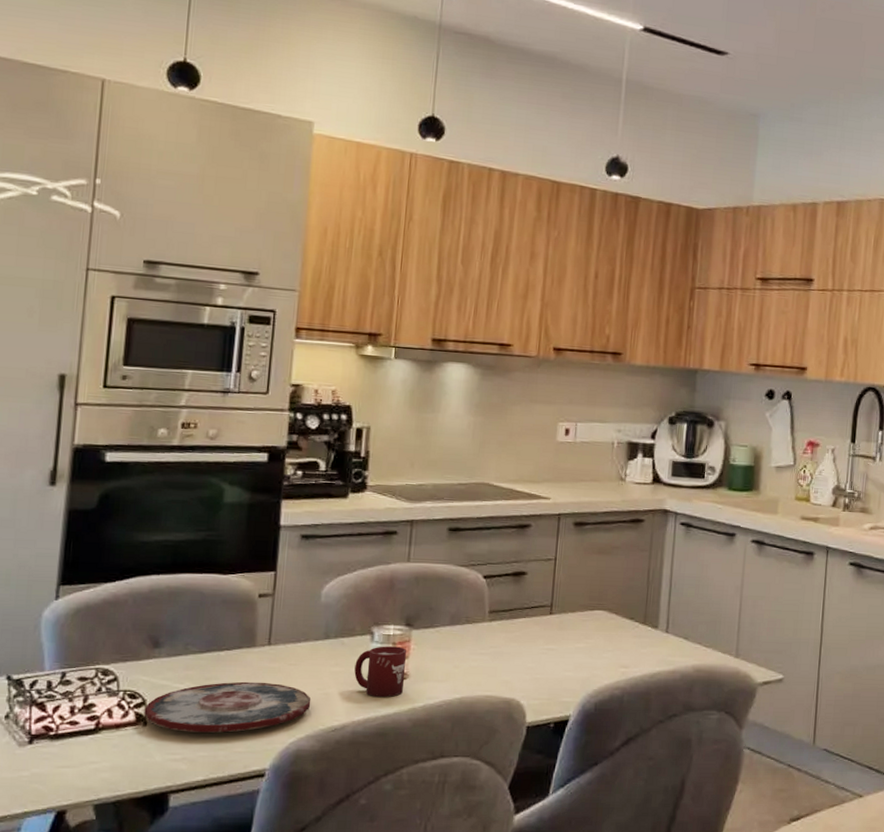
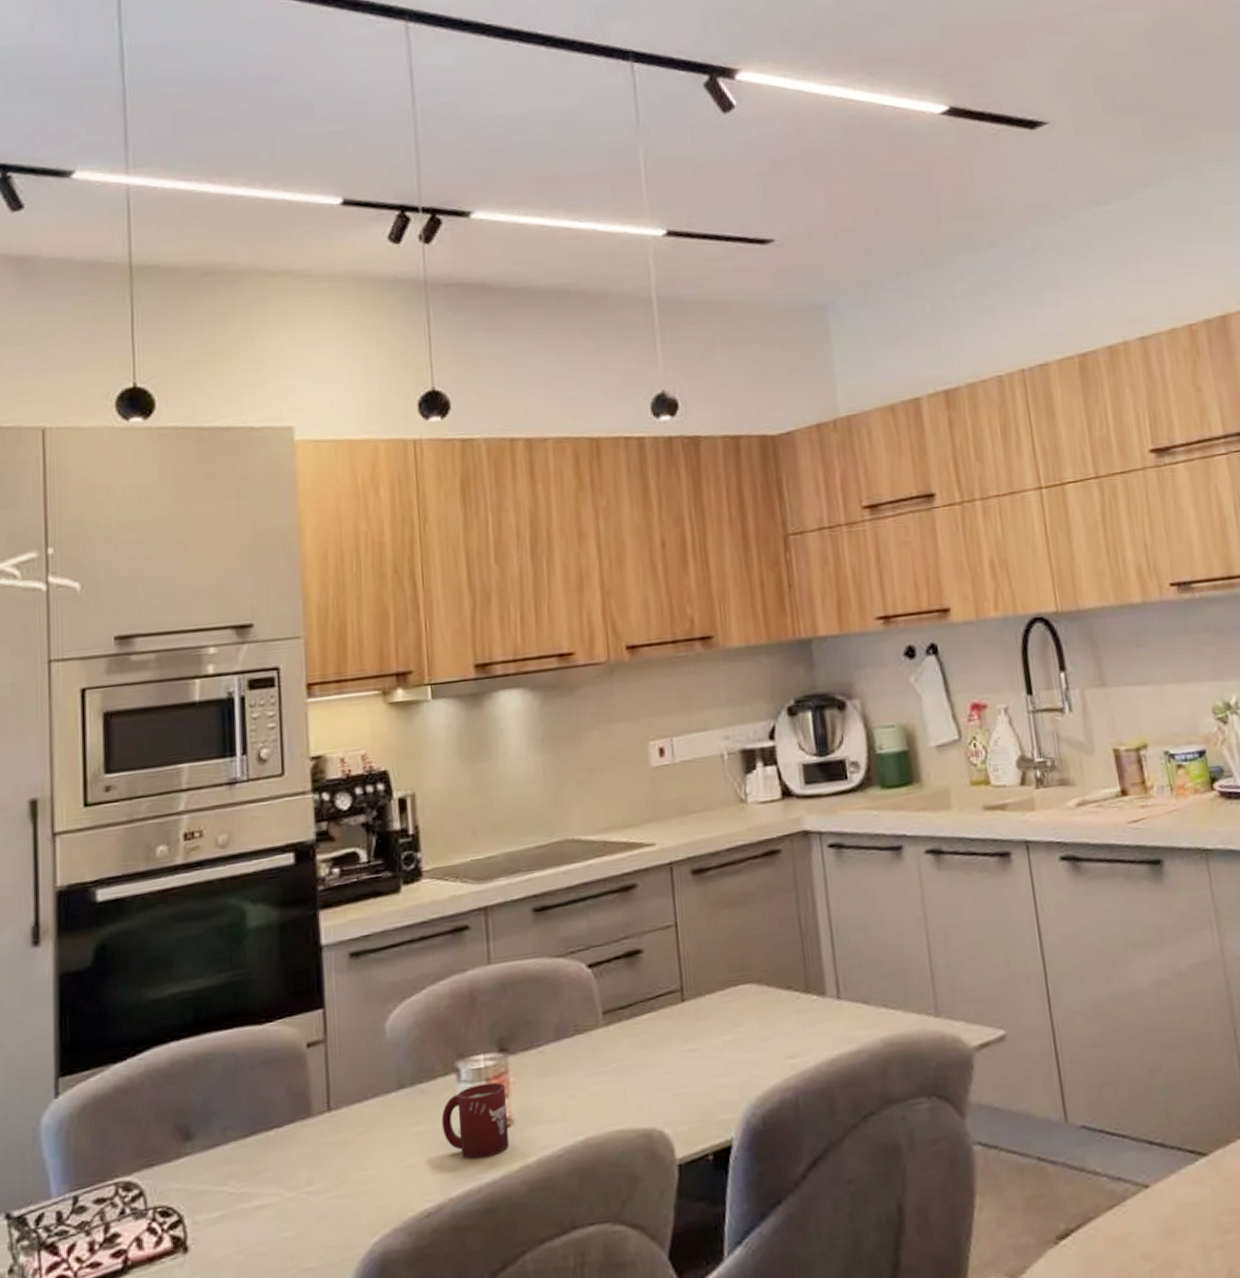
plate: present [144,681,311,733] -> none [182,1162,393,1254]

